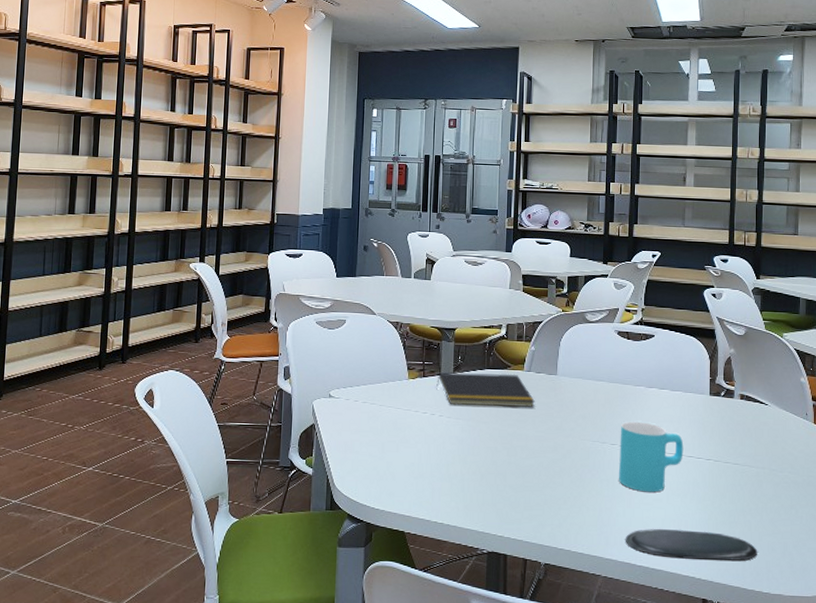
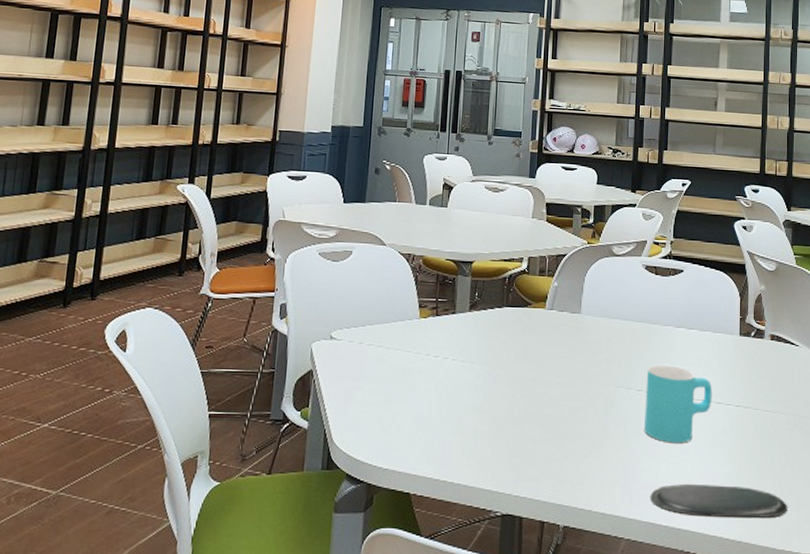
notepad: present [436,372,535,408] -> none [450,310,557,350]

